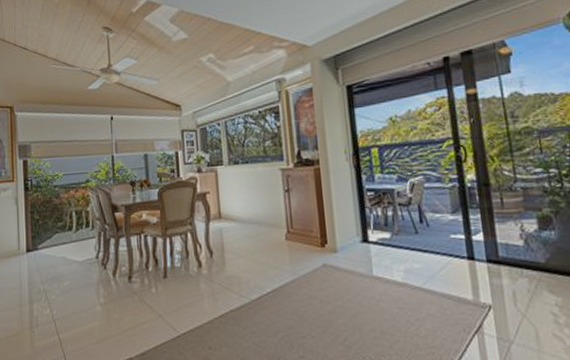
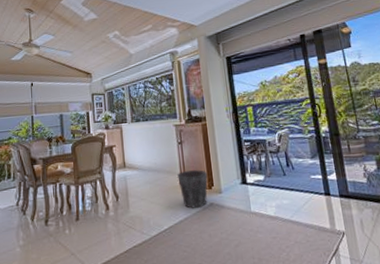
waste bin: none [283,223,321,269] -> present [177,170,208,208]

